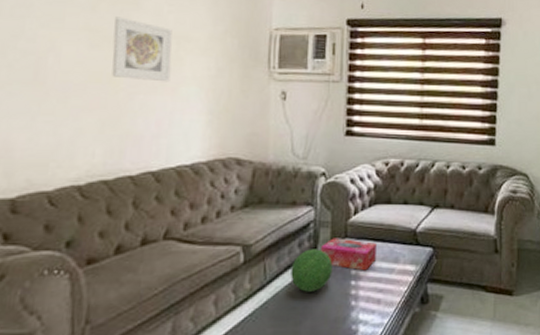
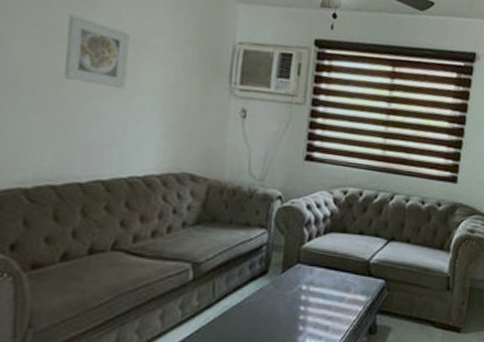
decorative ball: present [291,249,333,292] -> none [239,271,283,314]
tissue box: present [320,238,378,271] -> none [271,262,330,298]

